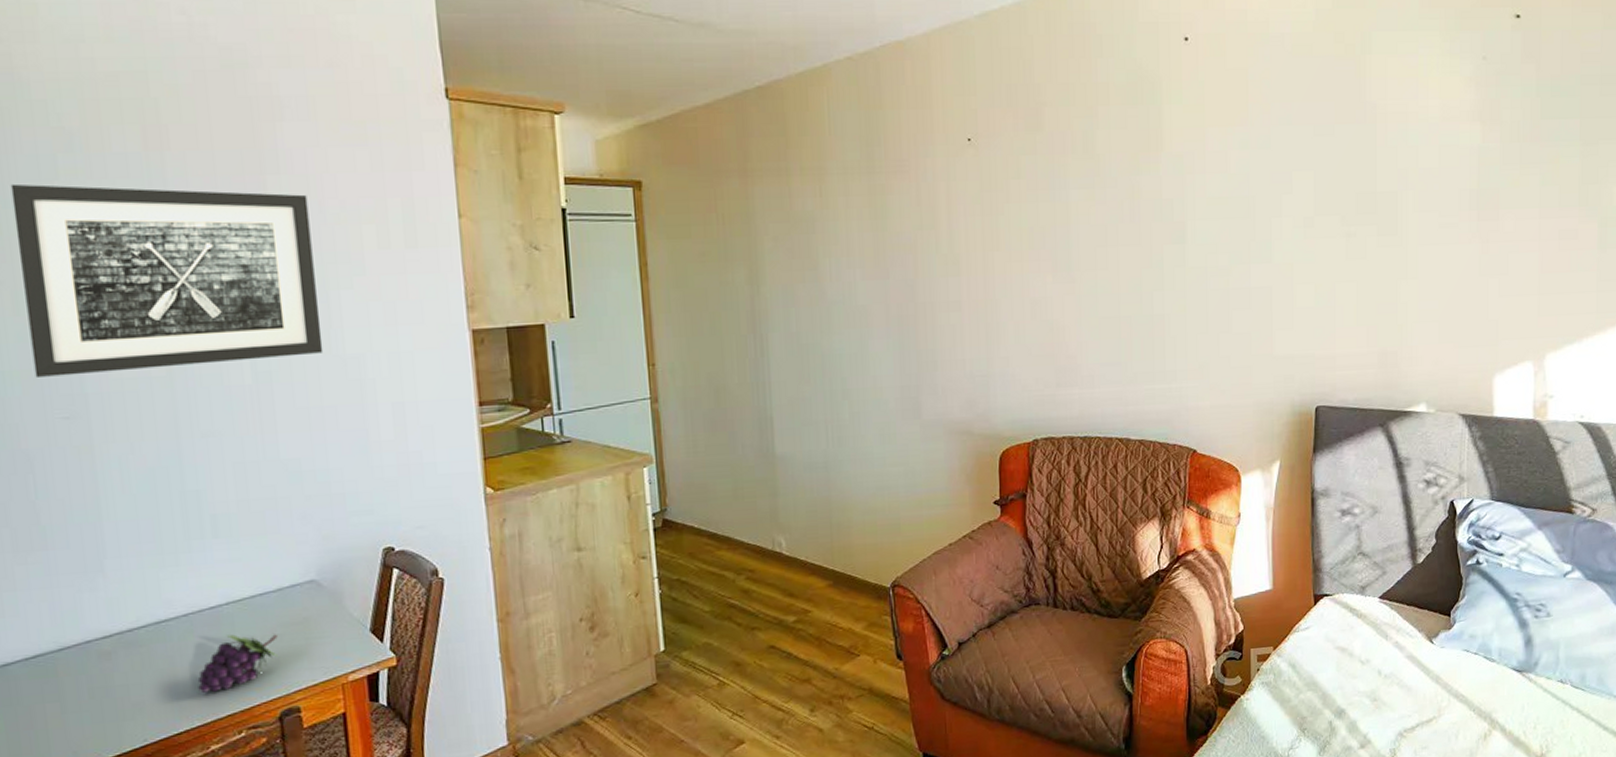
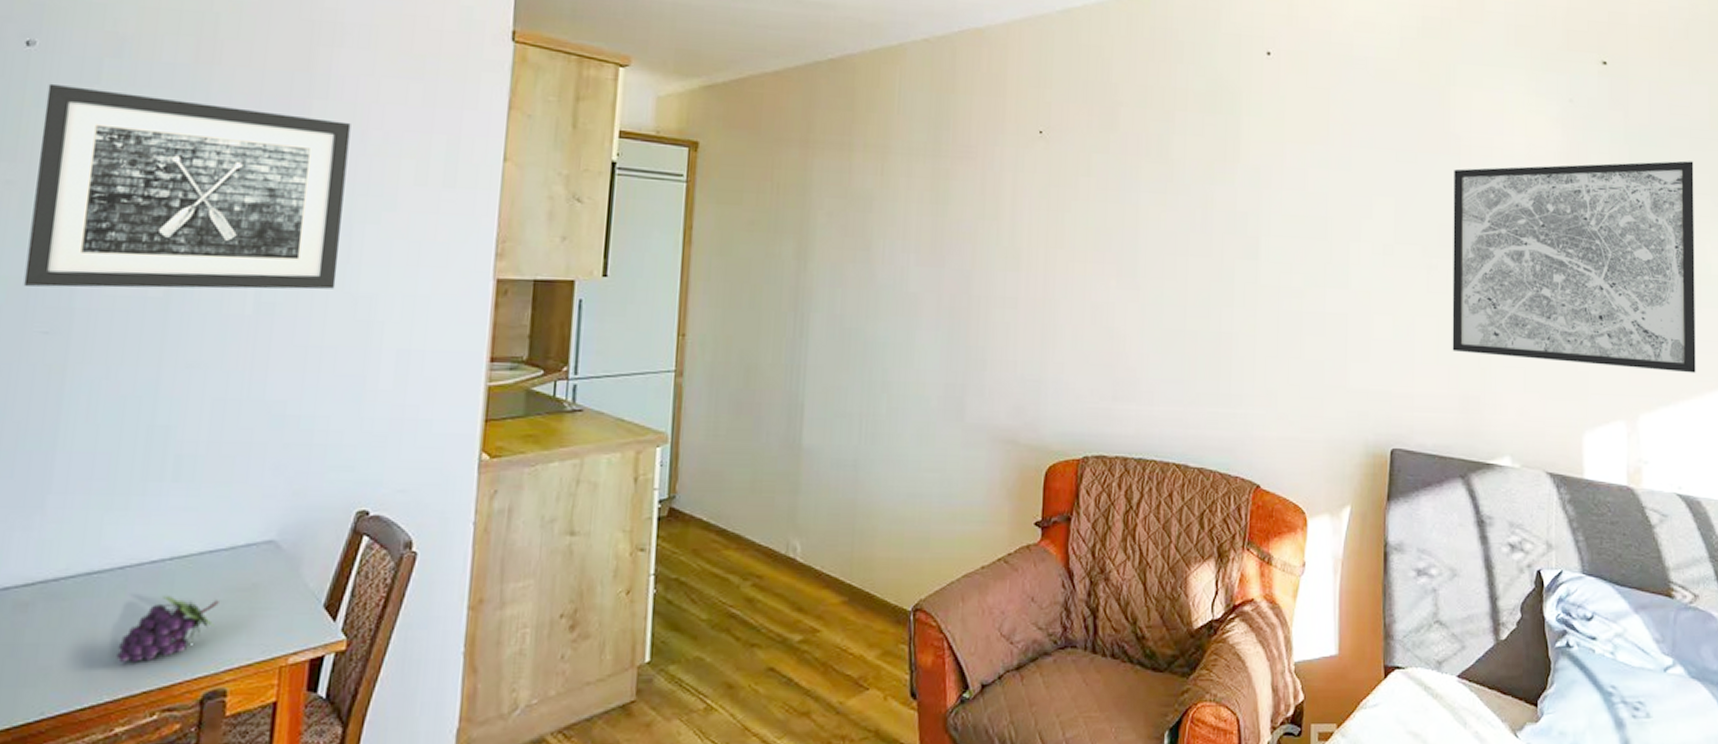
wall art: none [1370,107,1603,313] -> present [1452,160,1696,373]

